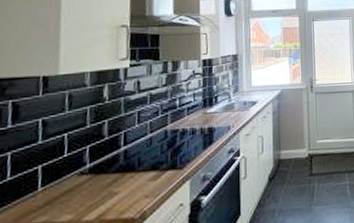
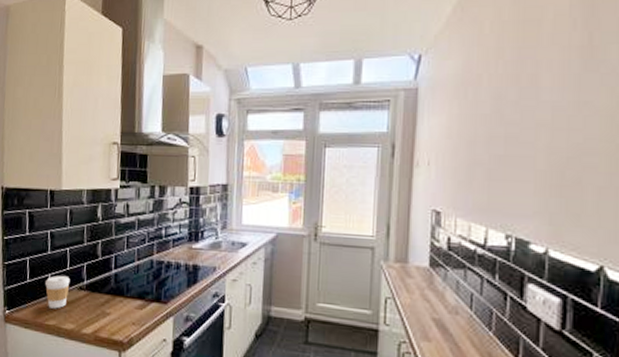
coffee cup: none [33,163,69,204] -> present [45,275,71,309]

